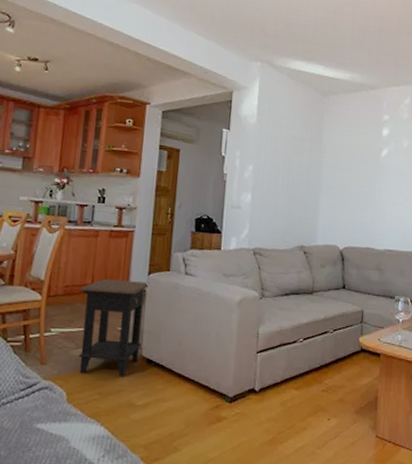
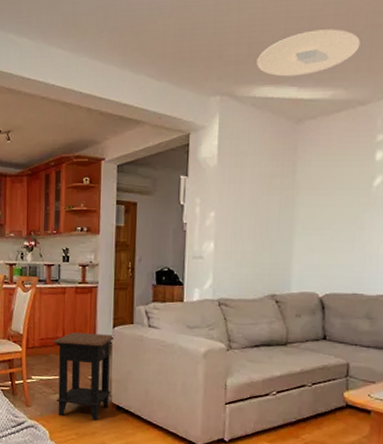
ceiling light: none [292,22,371,58] -> present [256,29,361,77]

